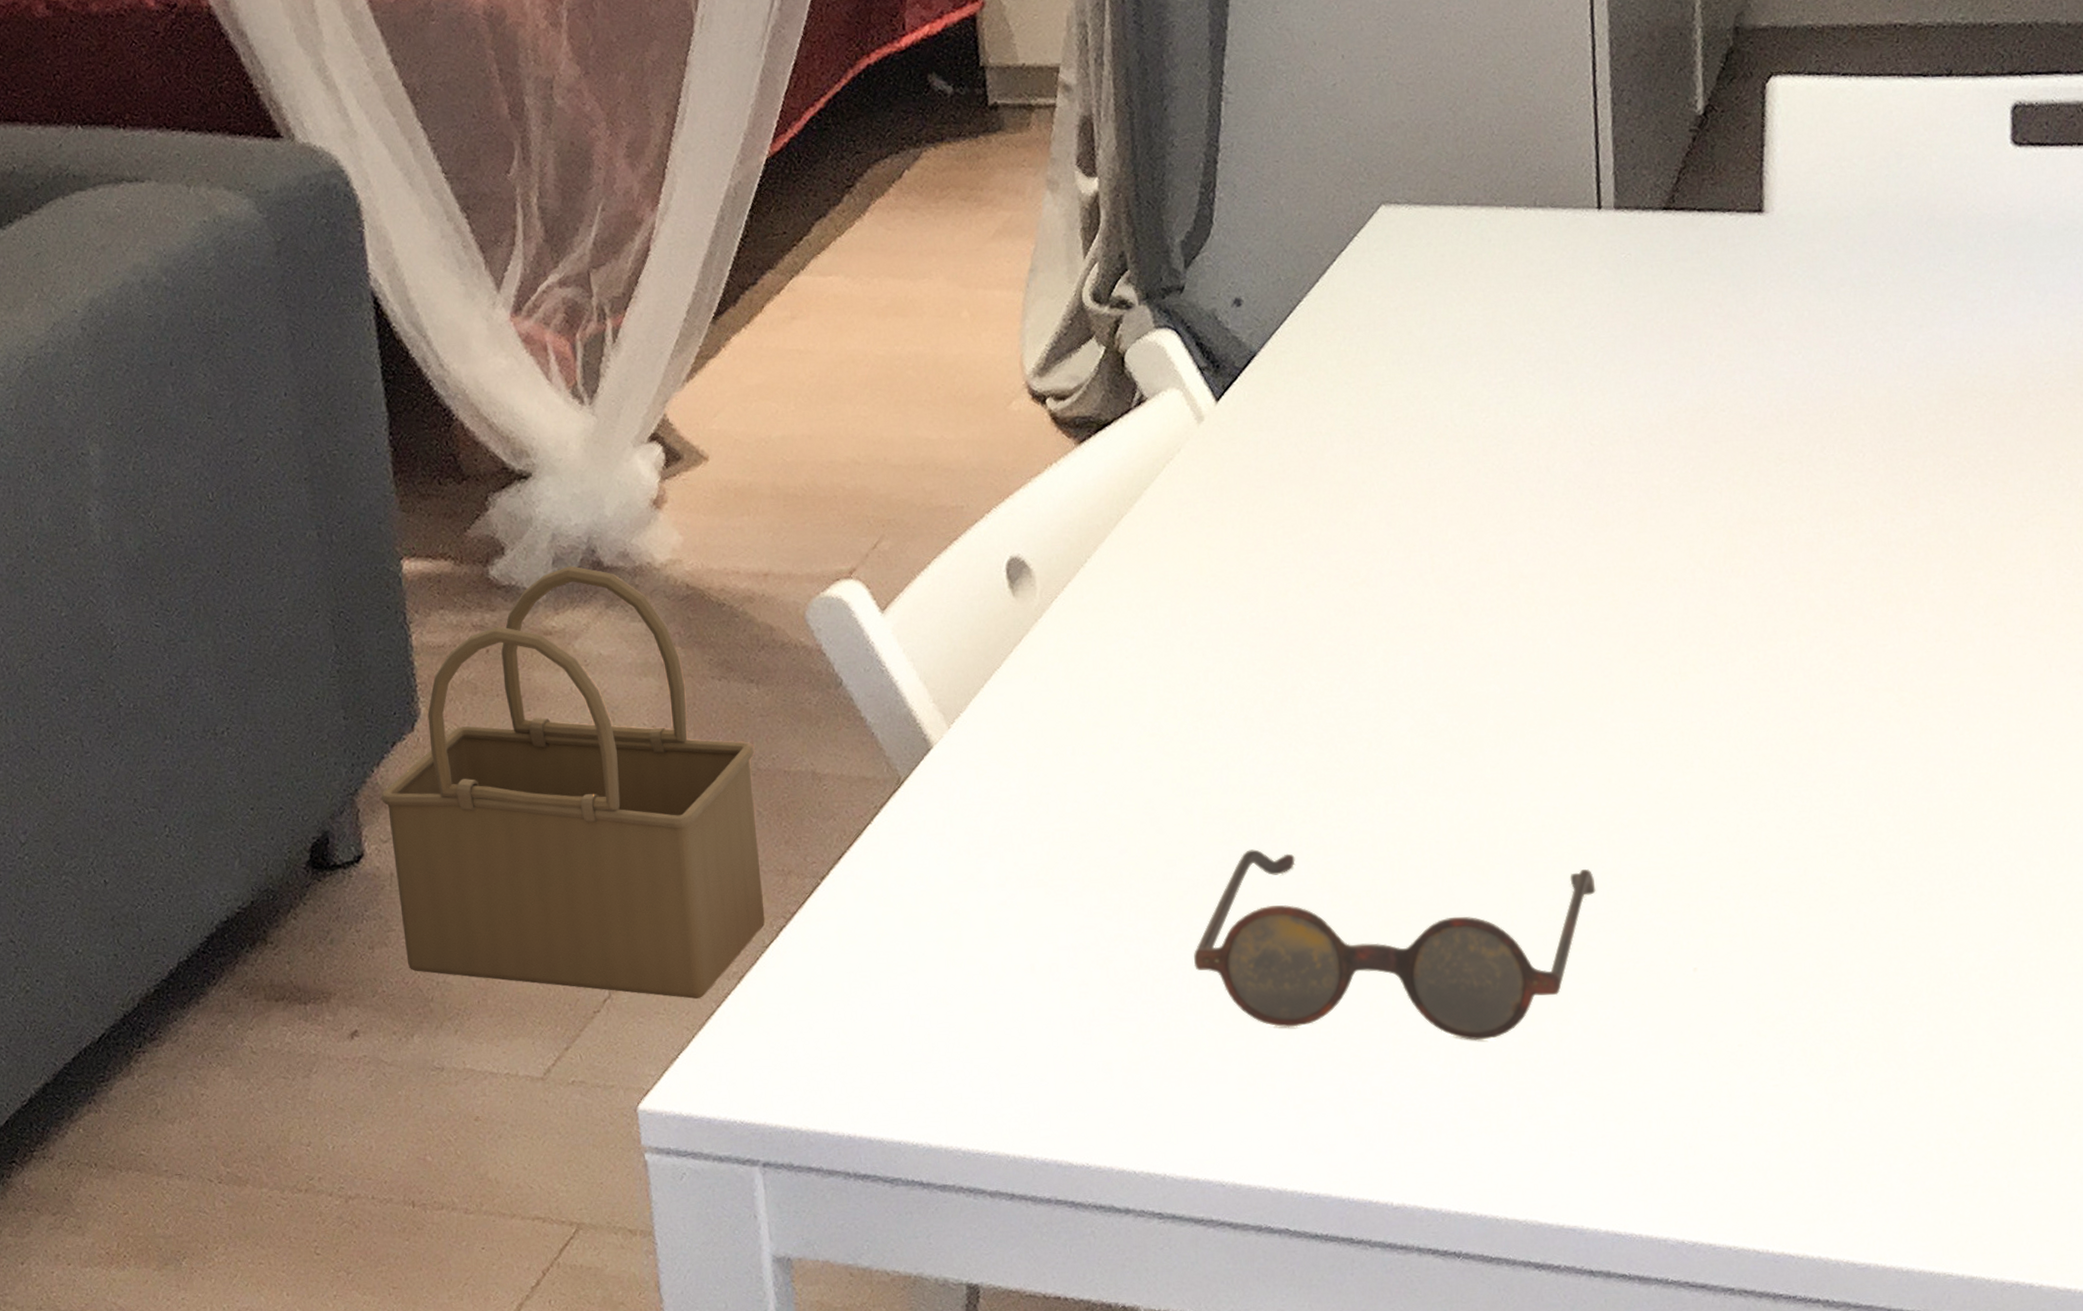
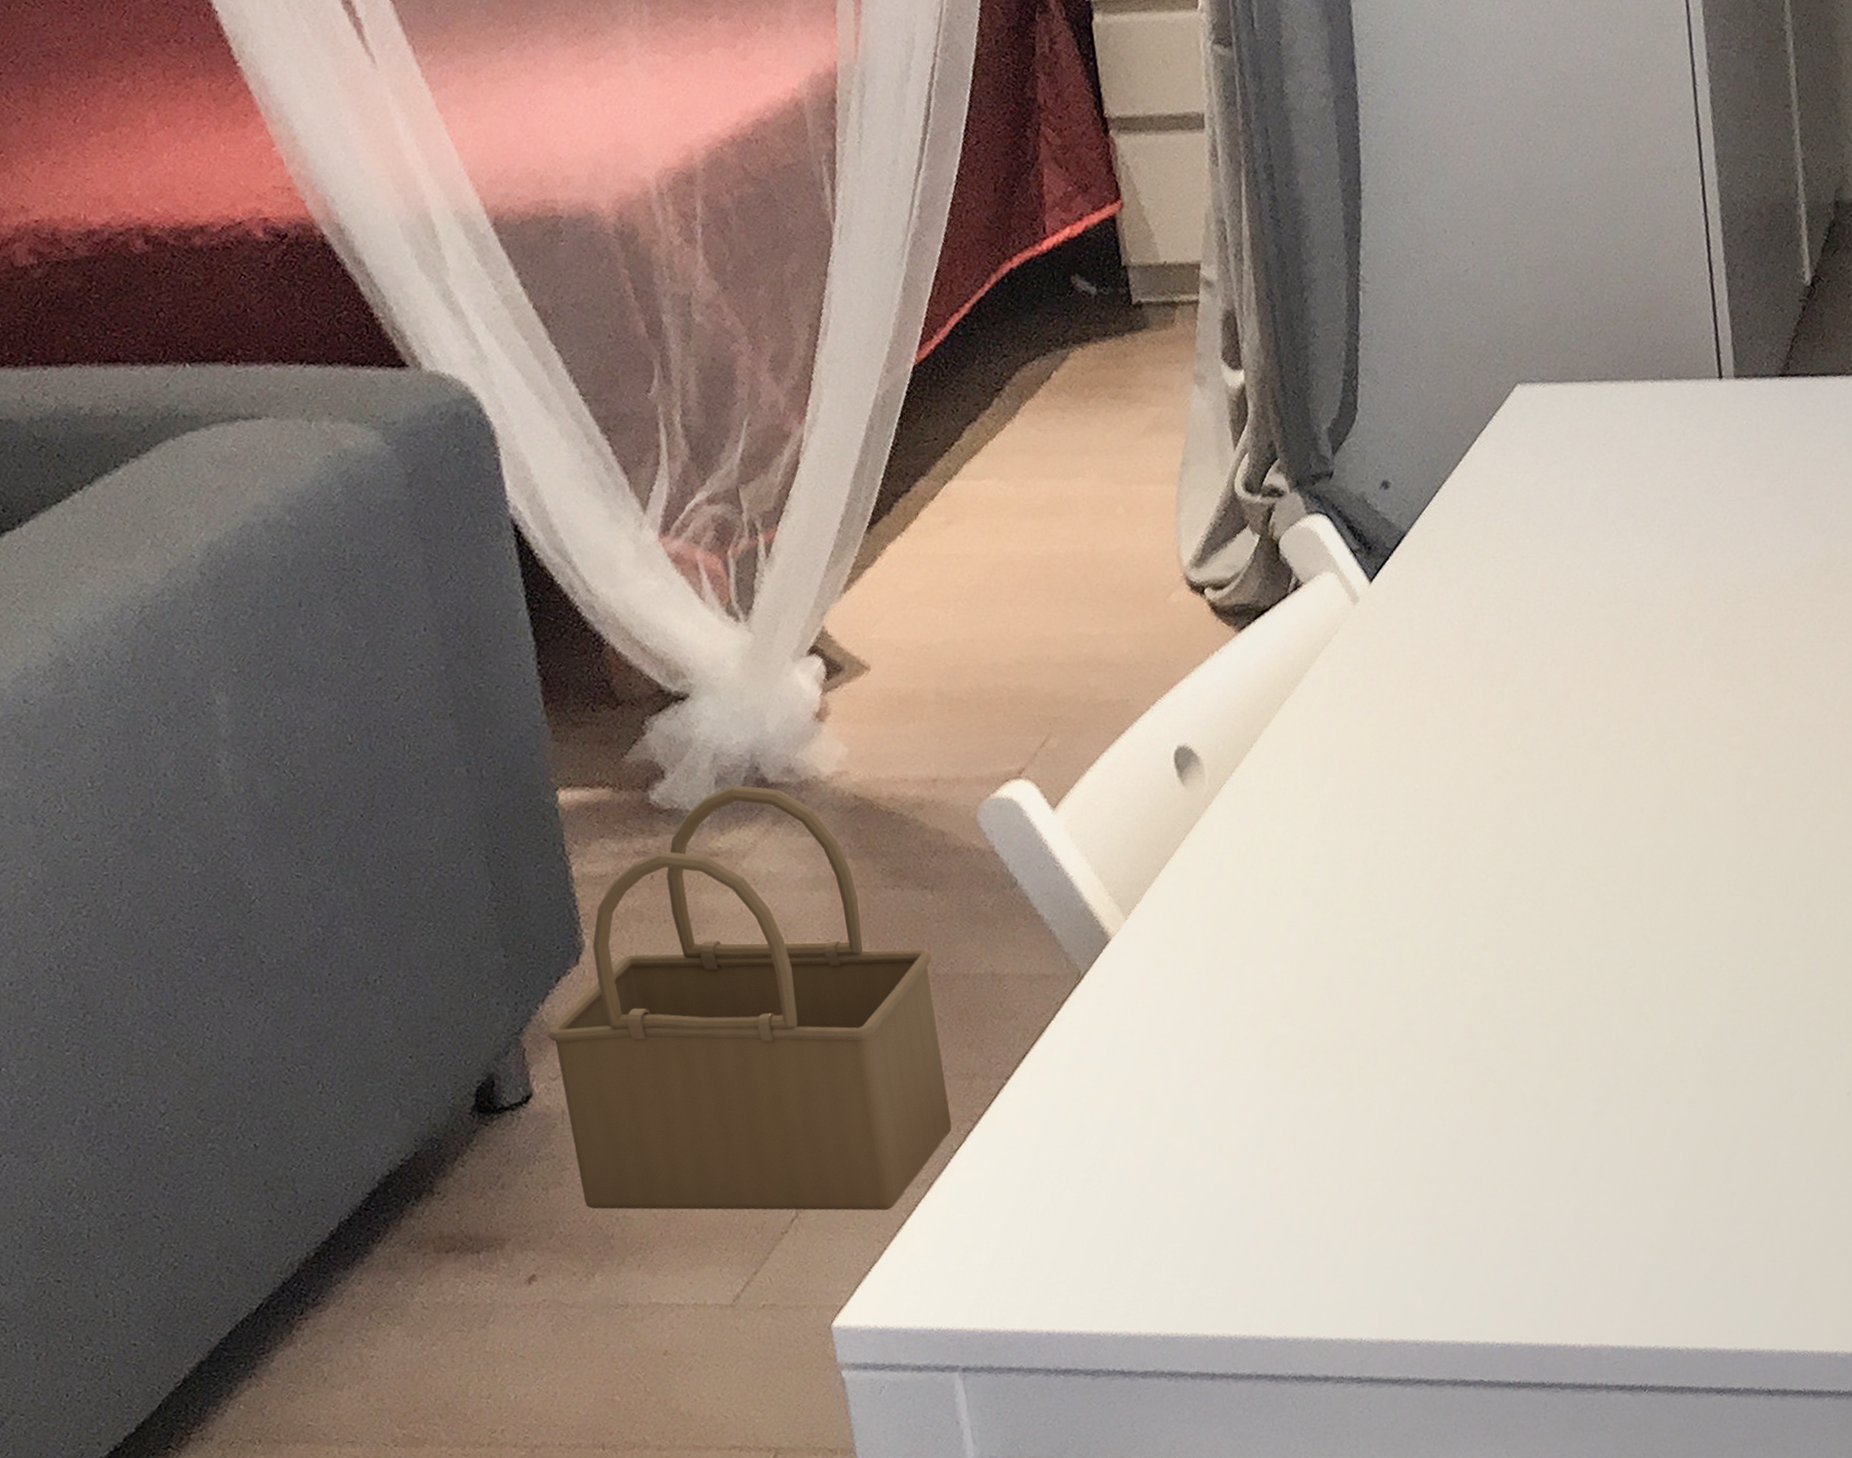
eyeglasses: present [1194,849,1596,1041] -> none [1377,1007,1753,1185]

